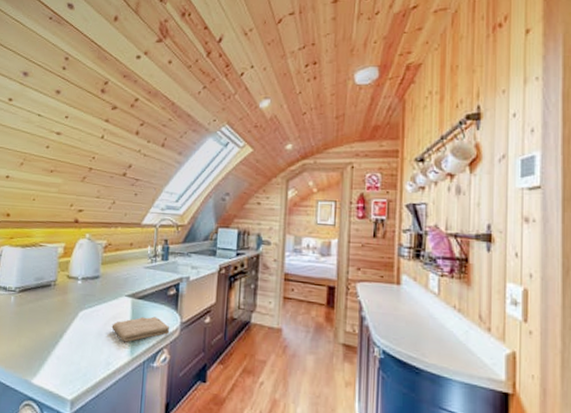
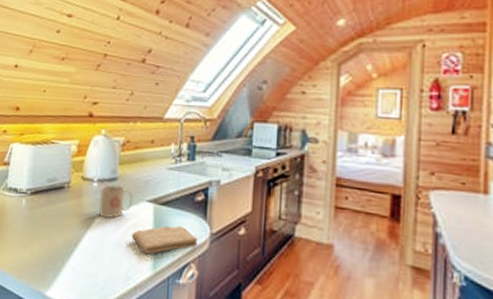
mug: none [83,282,114,312] -> present [99,185,134,218]

